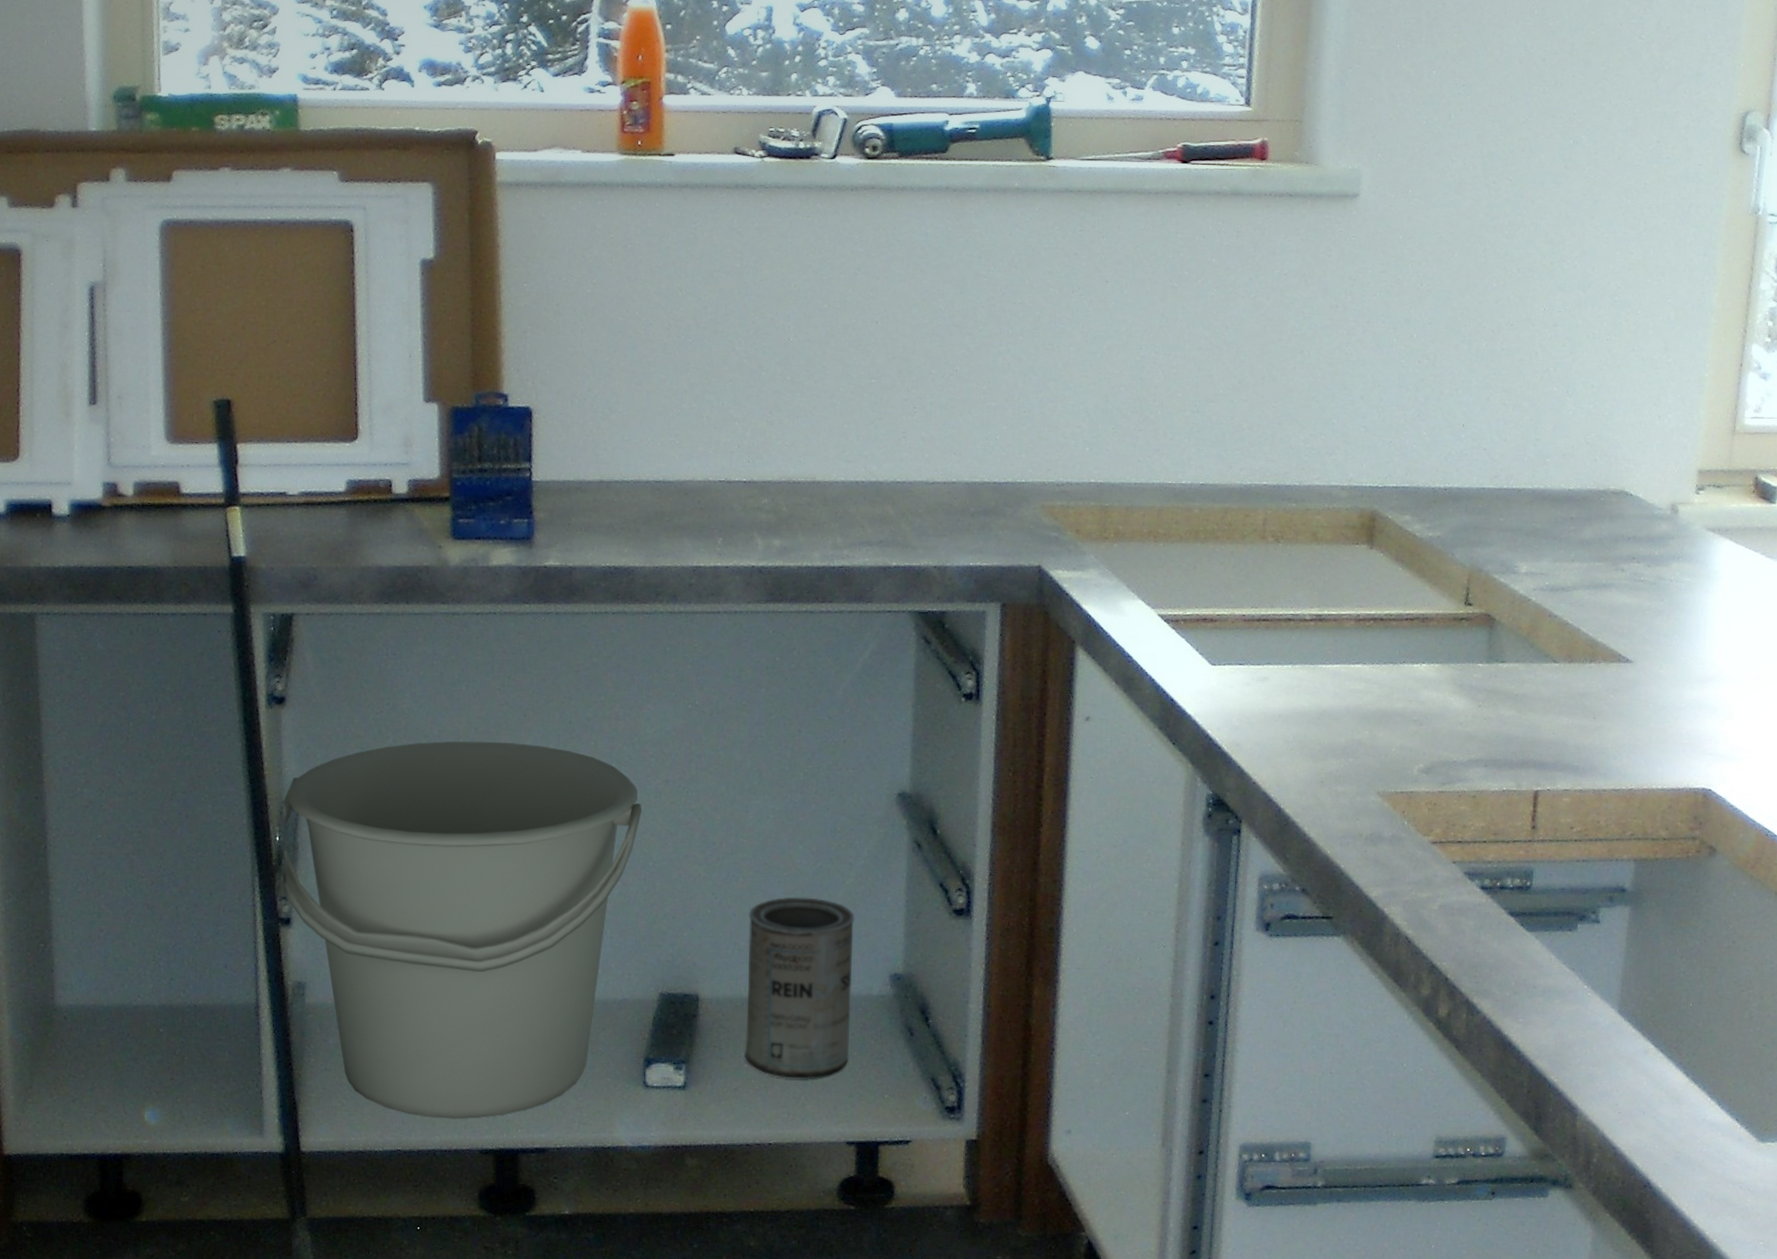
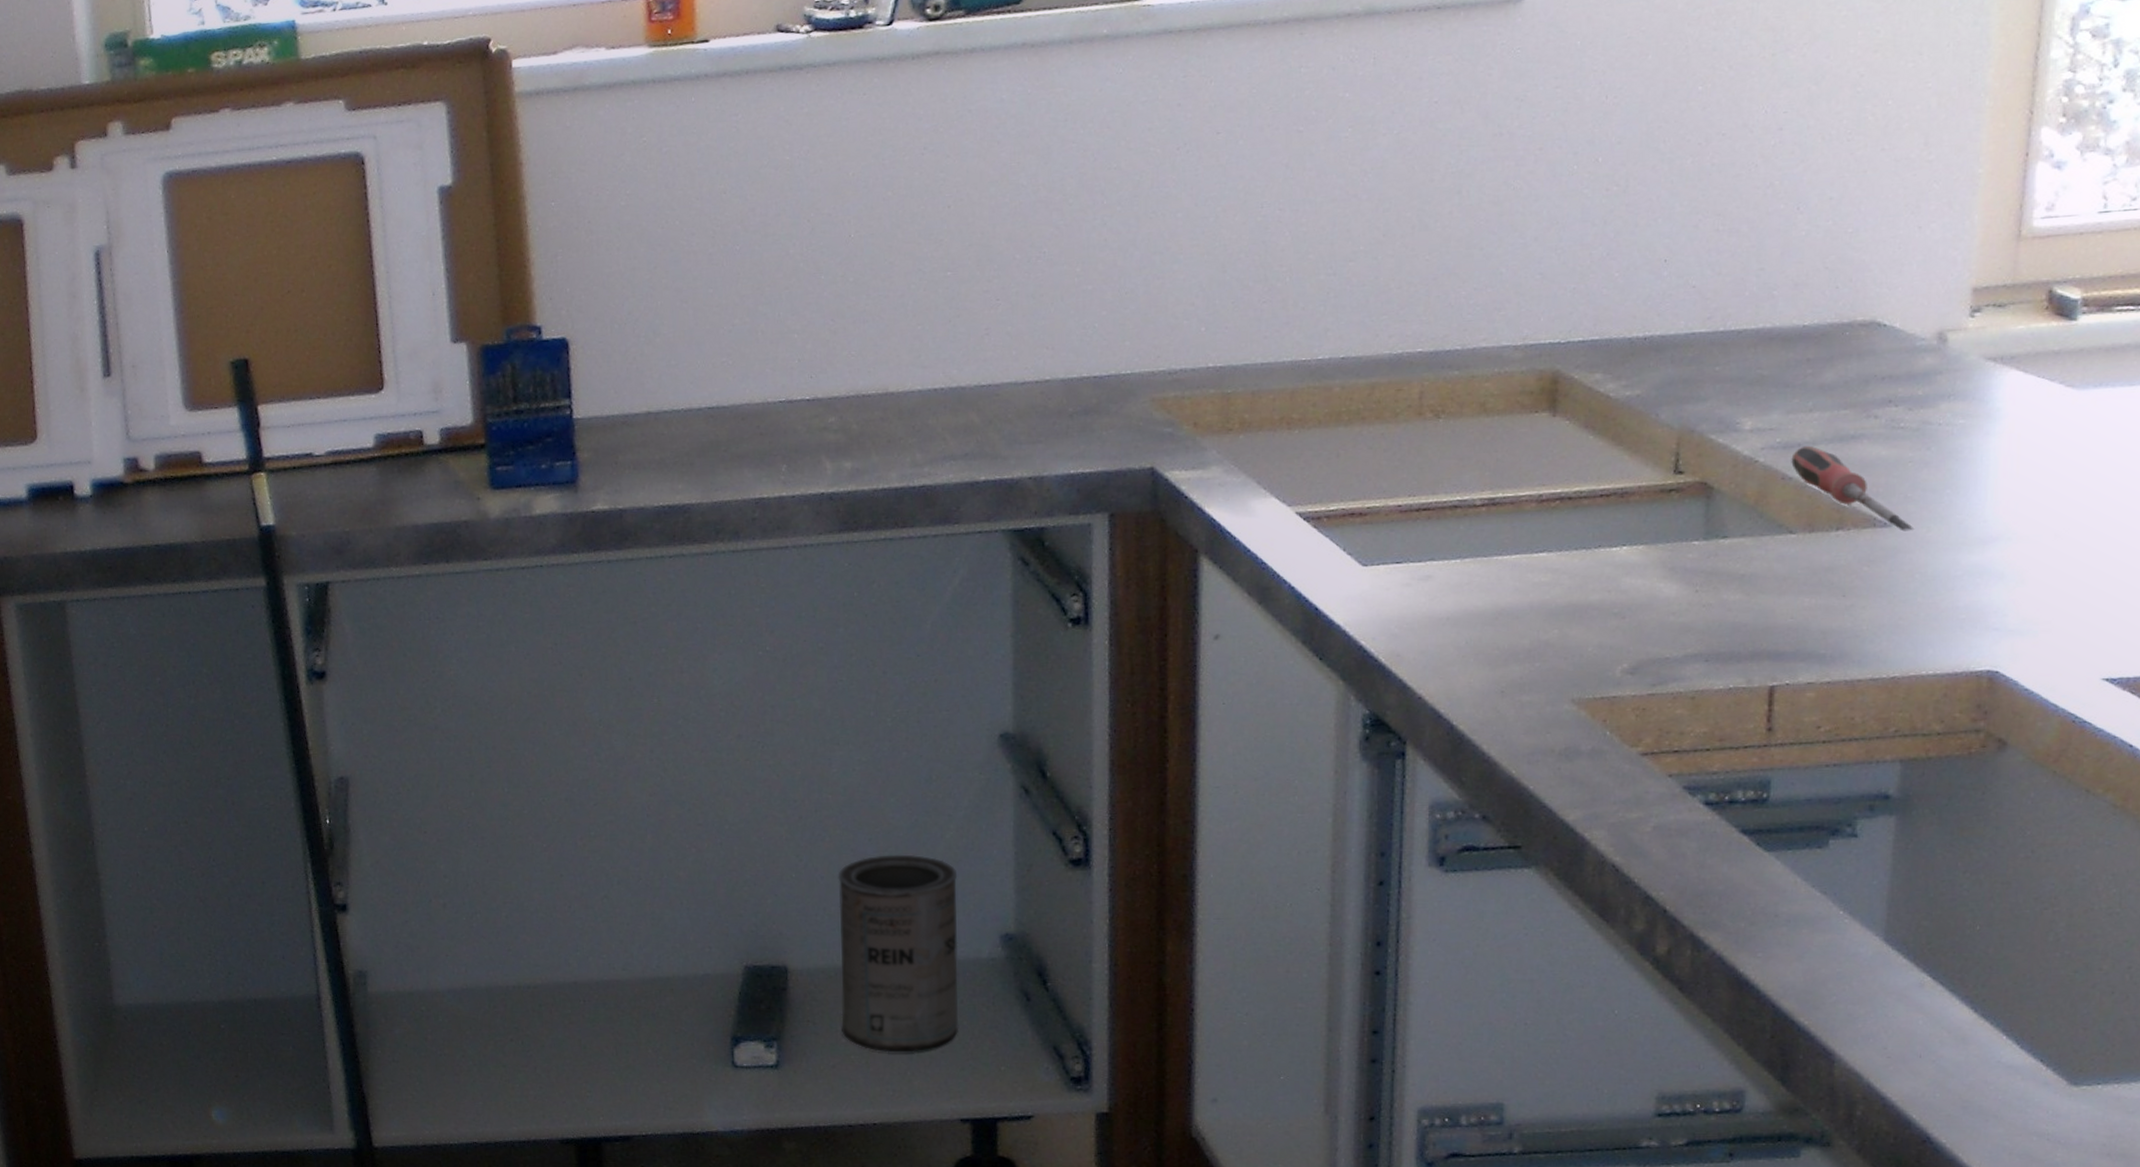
bucket: present [279,741,642,1119] -> none [329,704,714,1108]
screwdriver: none [1556,589,1650,668] -> present [1791,445,1915,532]

